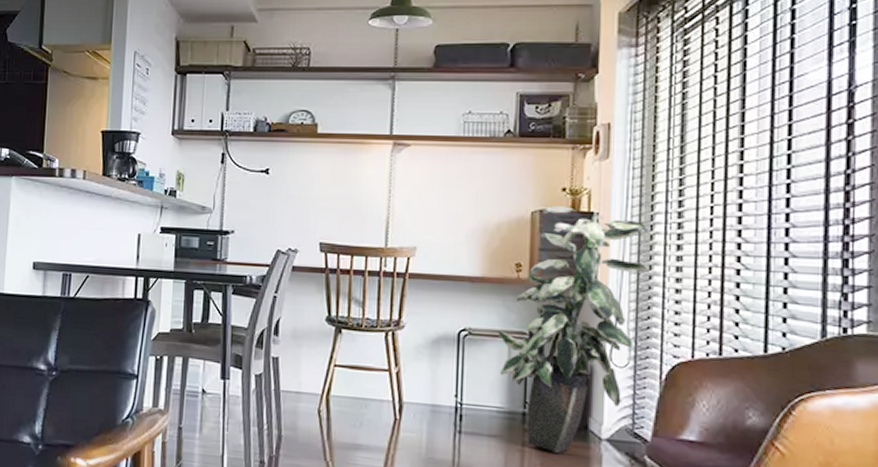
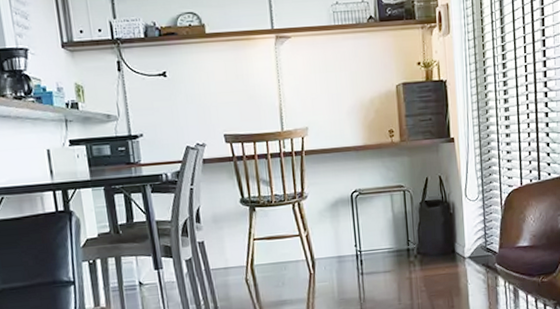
indoor plant: present [496,206,649,454] -> none [380,77,486,276]

